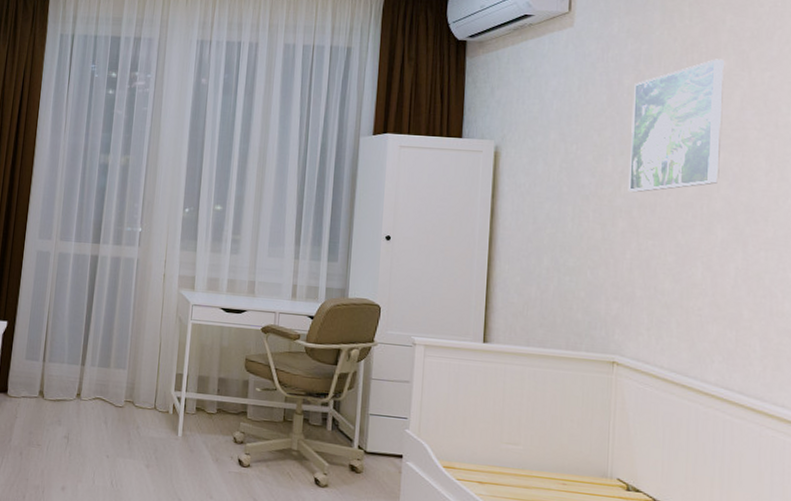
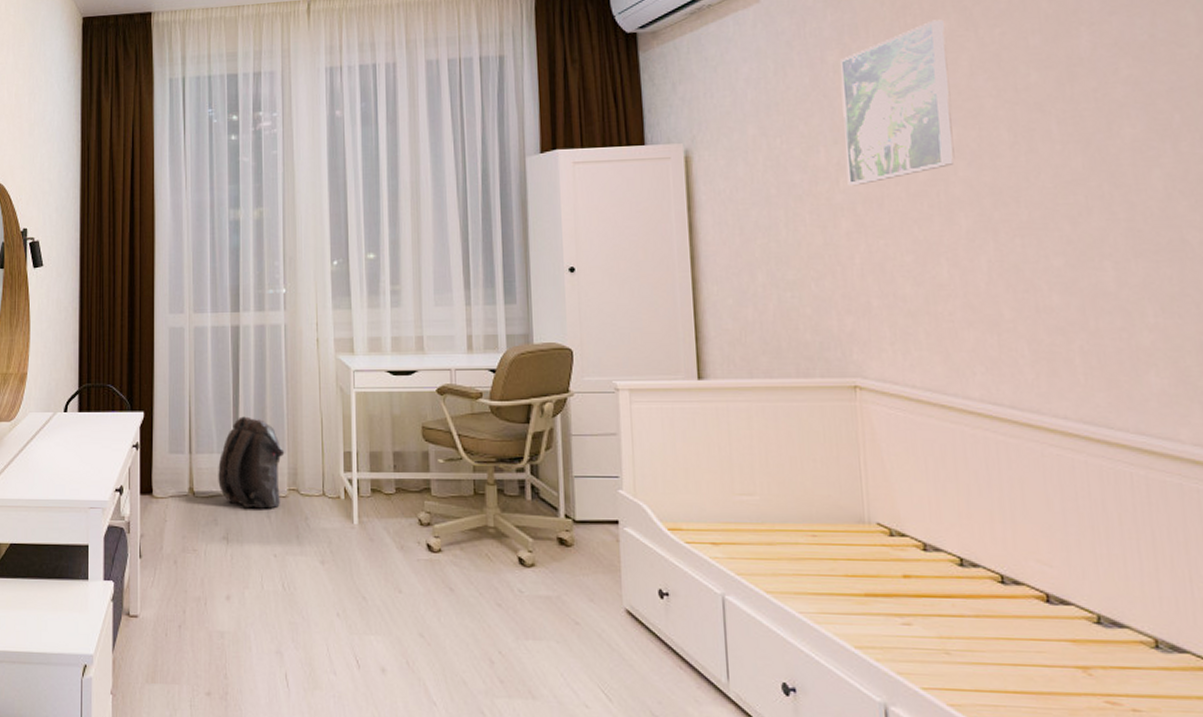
backpack: none [65,334,126,416] -> present [218,416,285,509]

